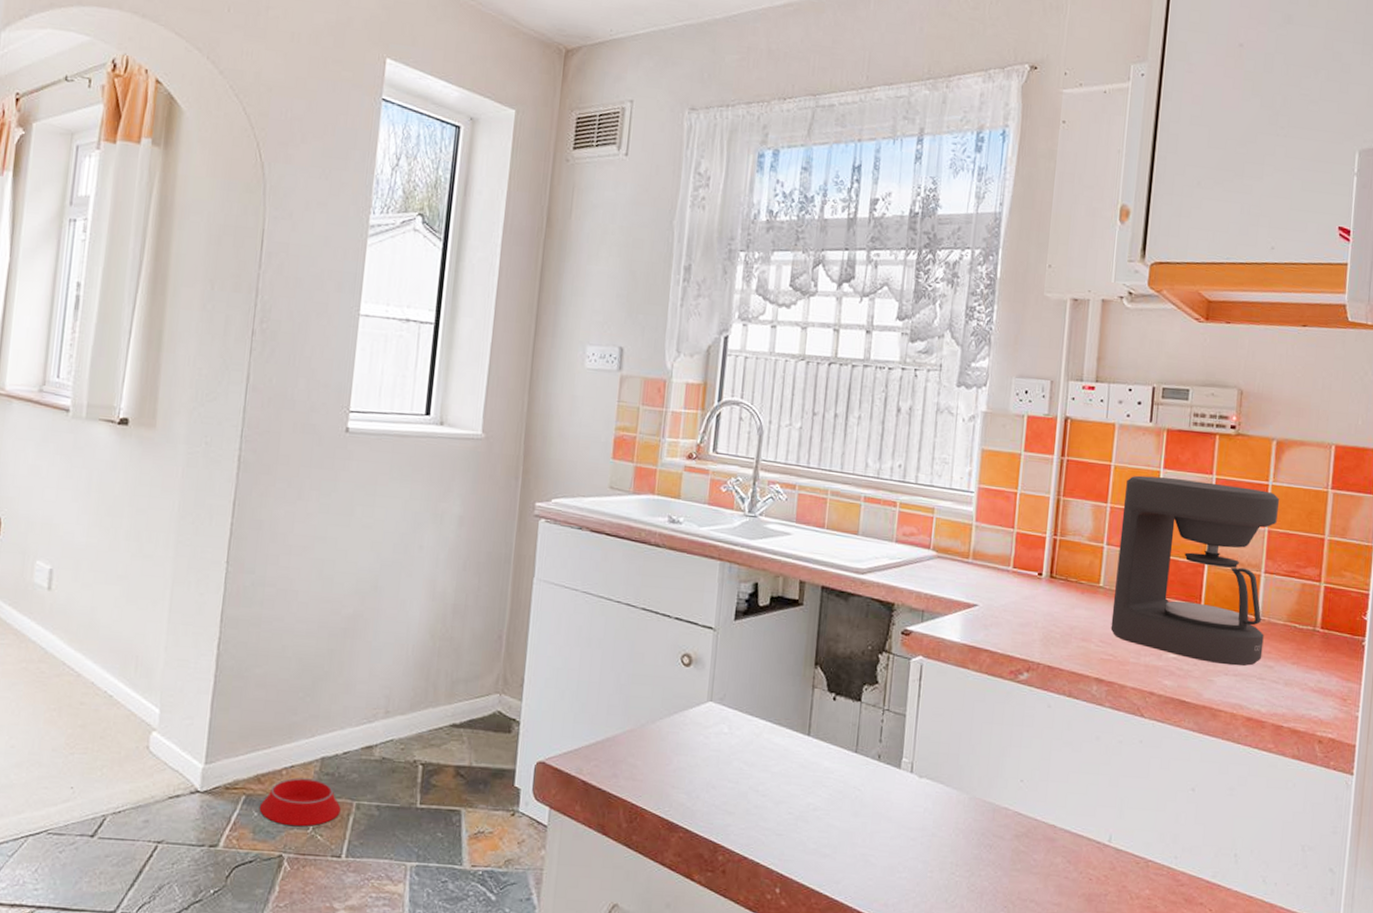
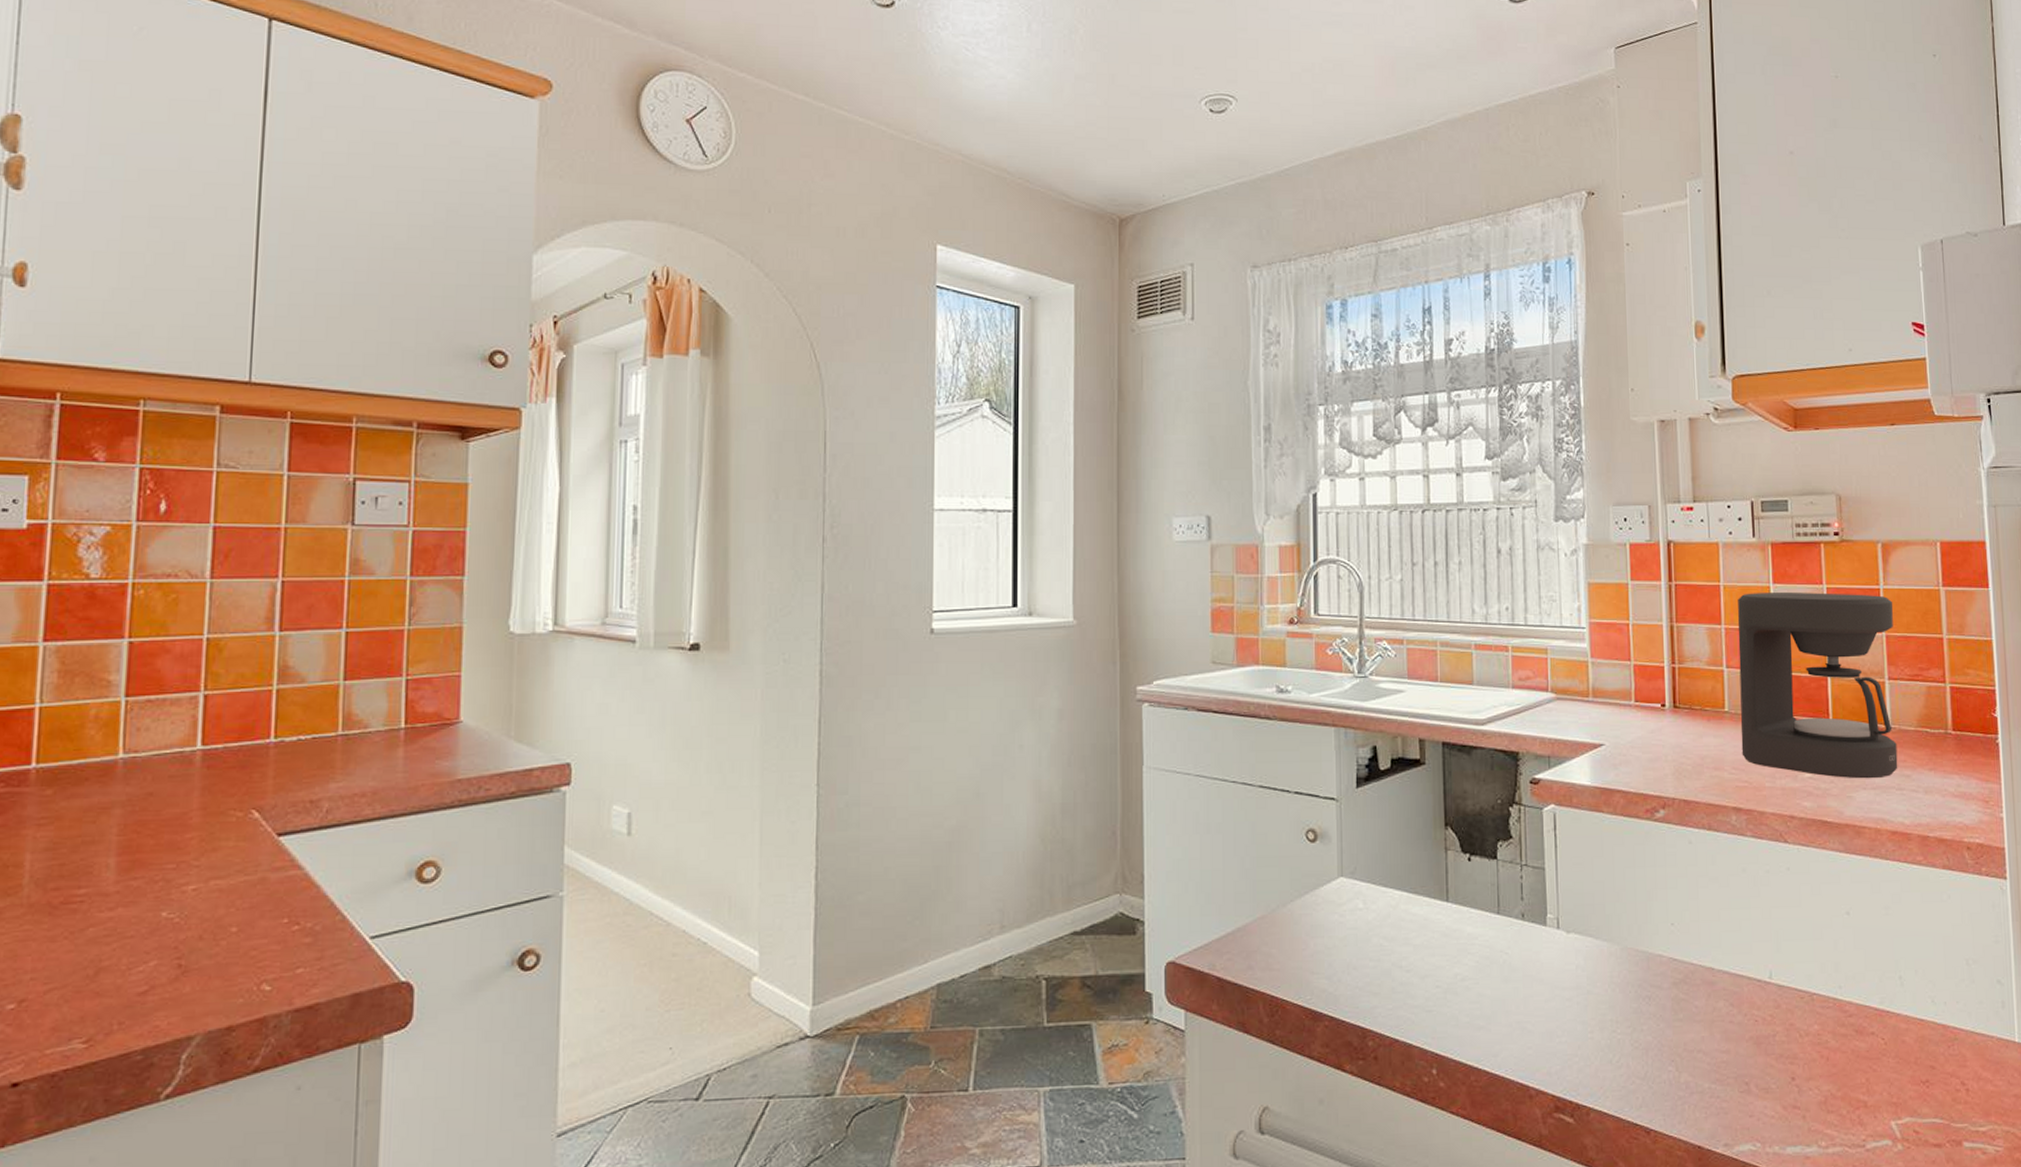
pet bowl: present [259,777,341,827] -> none [875,1008,963,1063]

